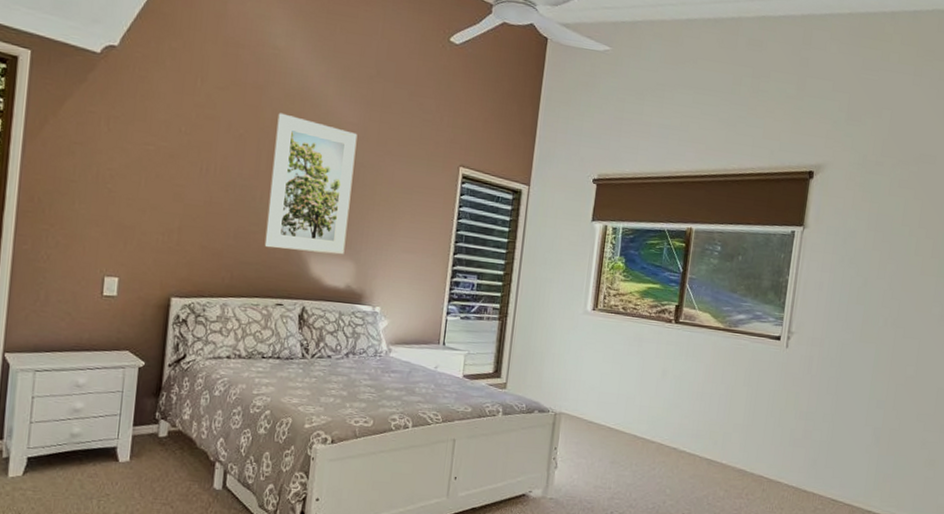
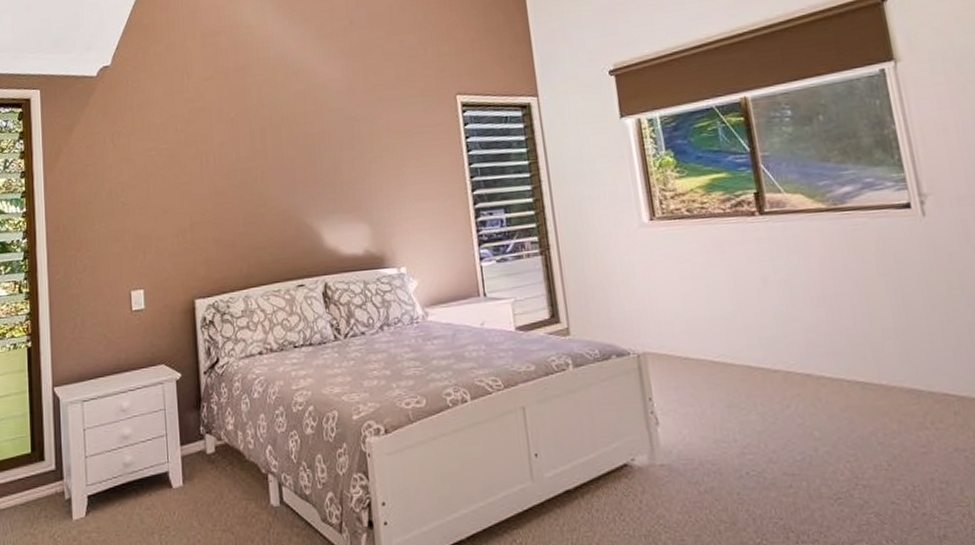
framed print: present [264,113,358,255] -> none [263,87,356,228]

